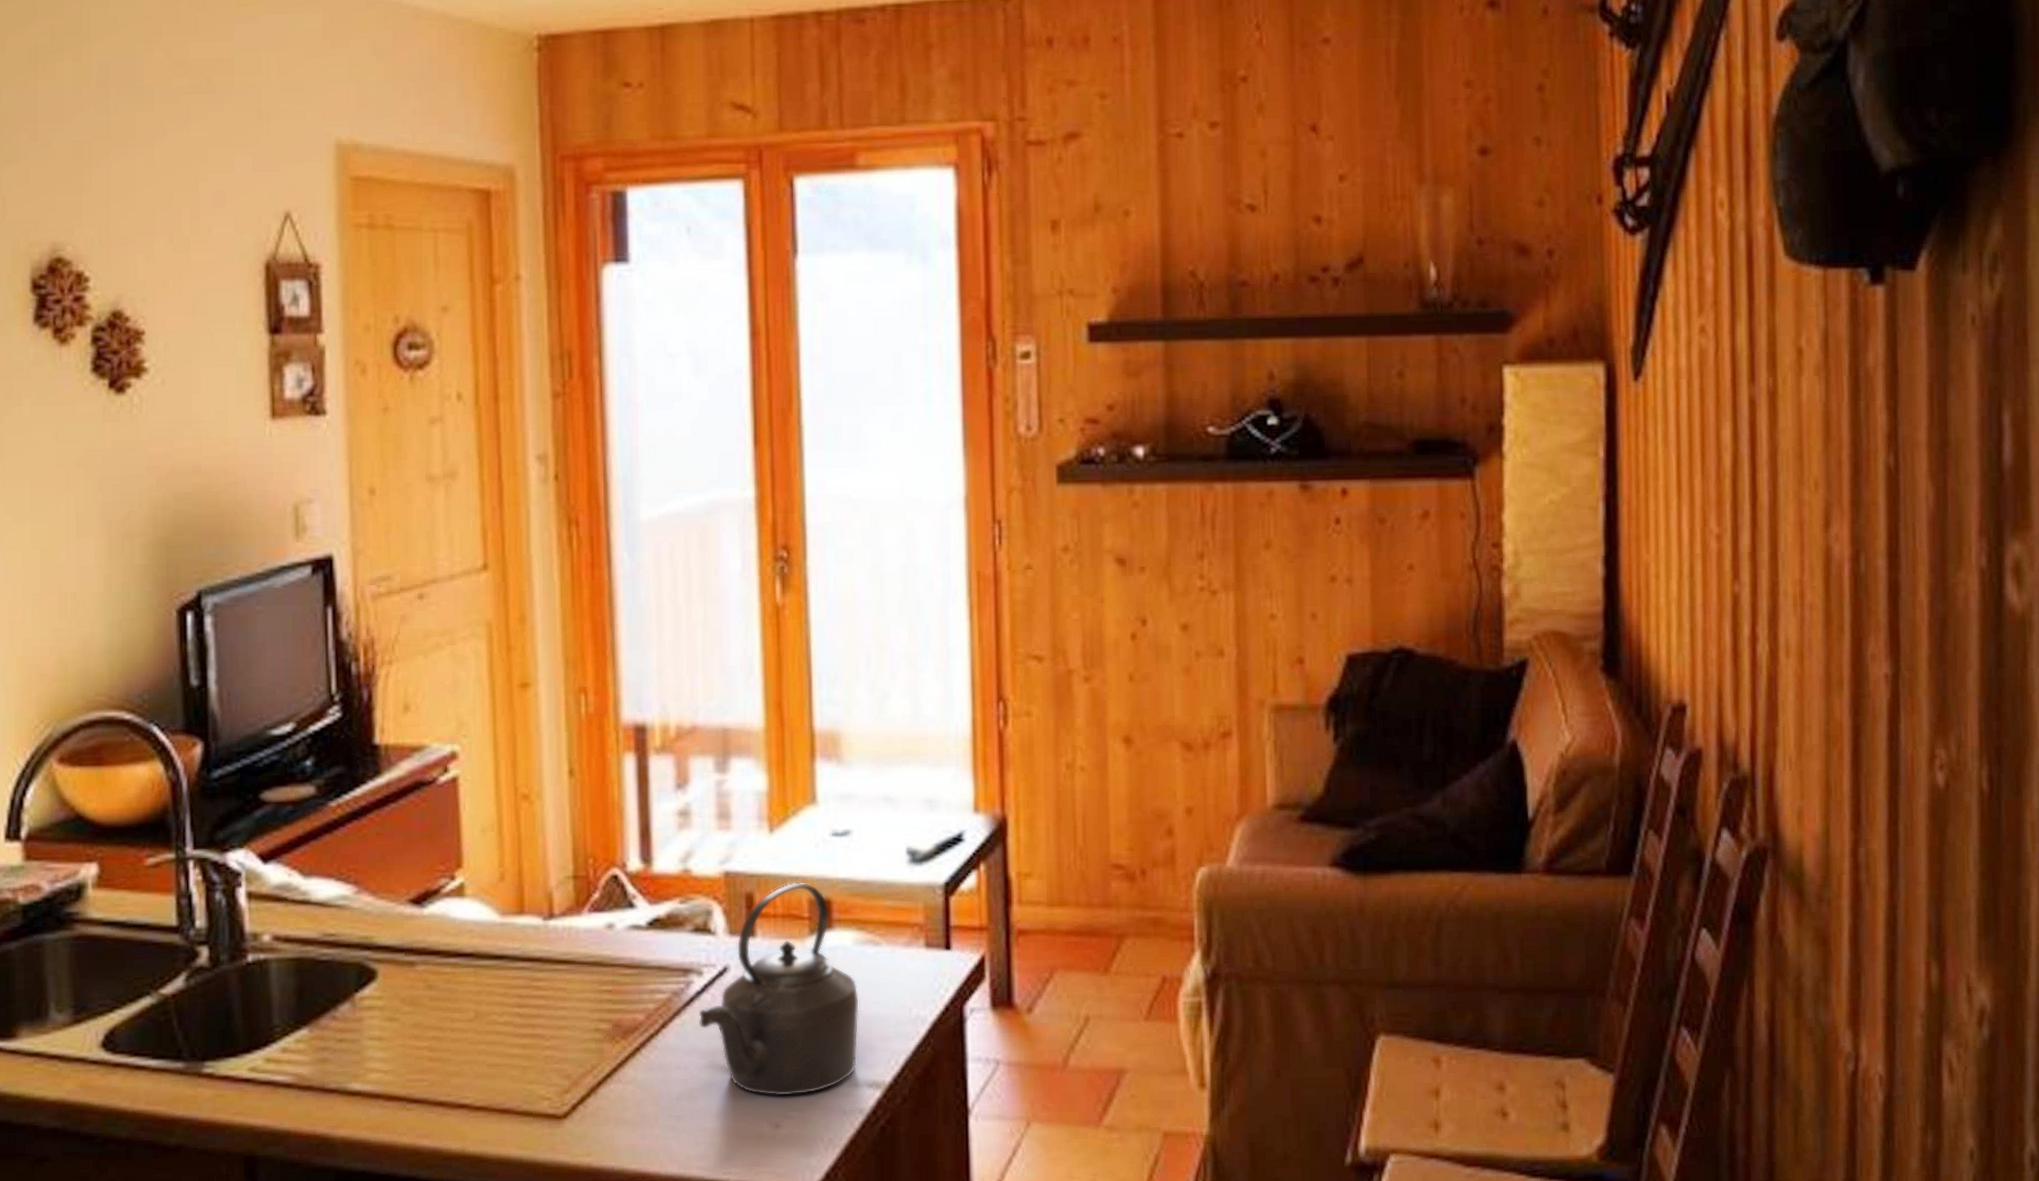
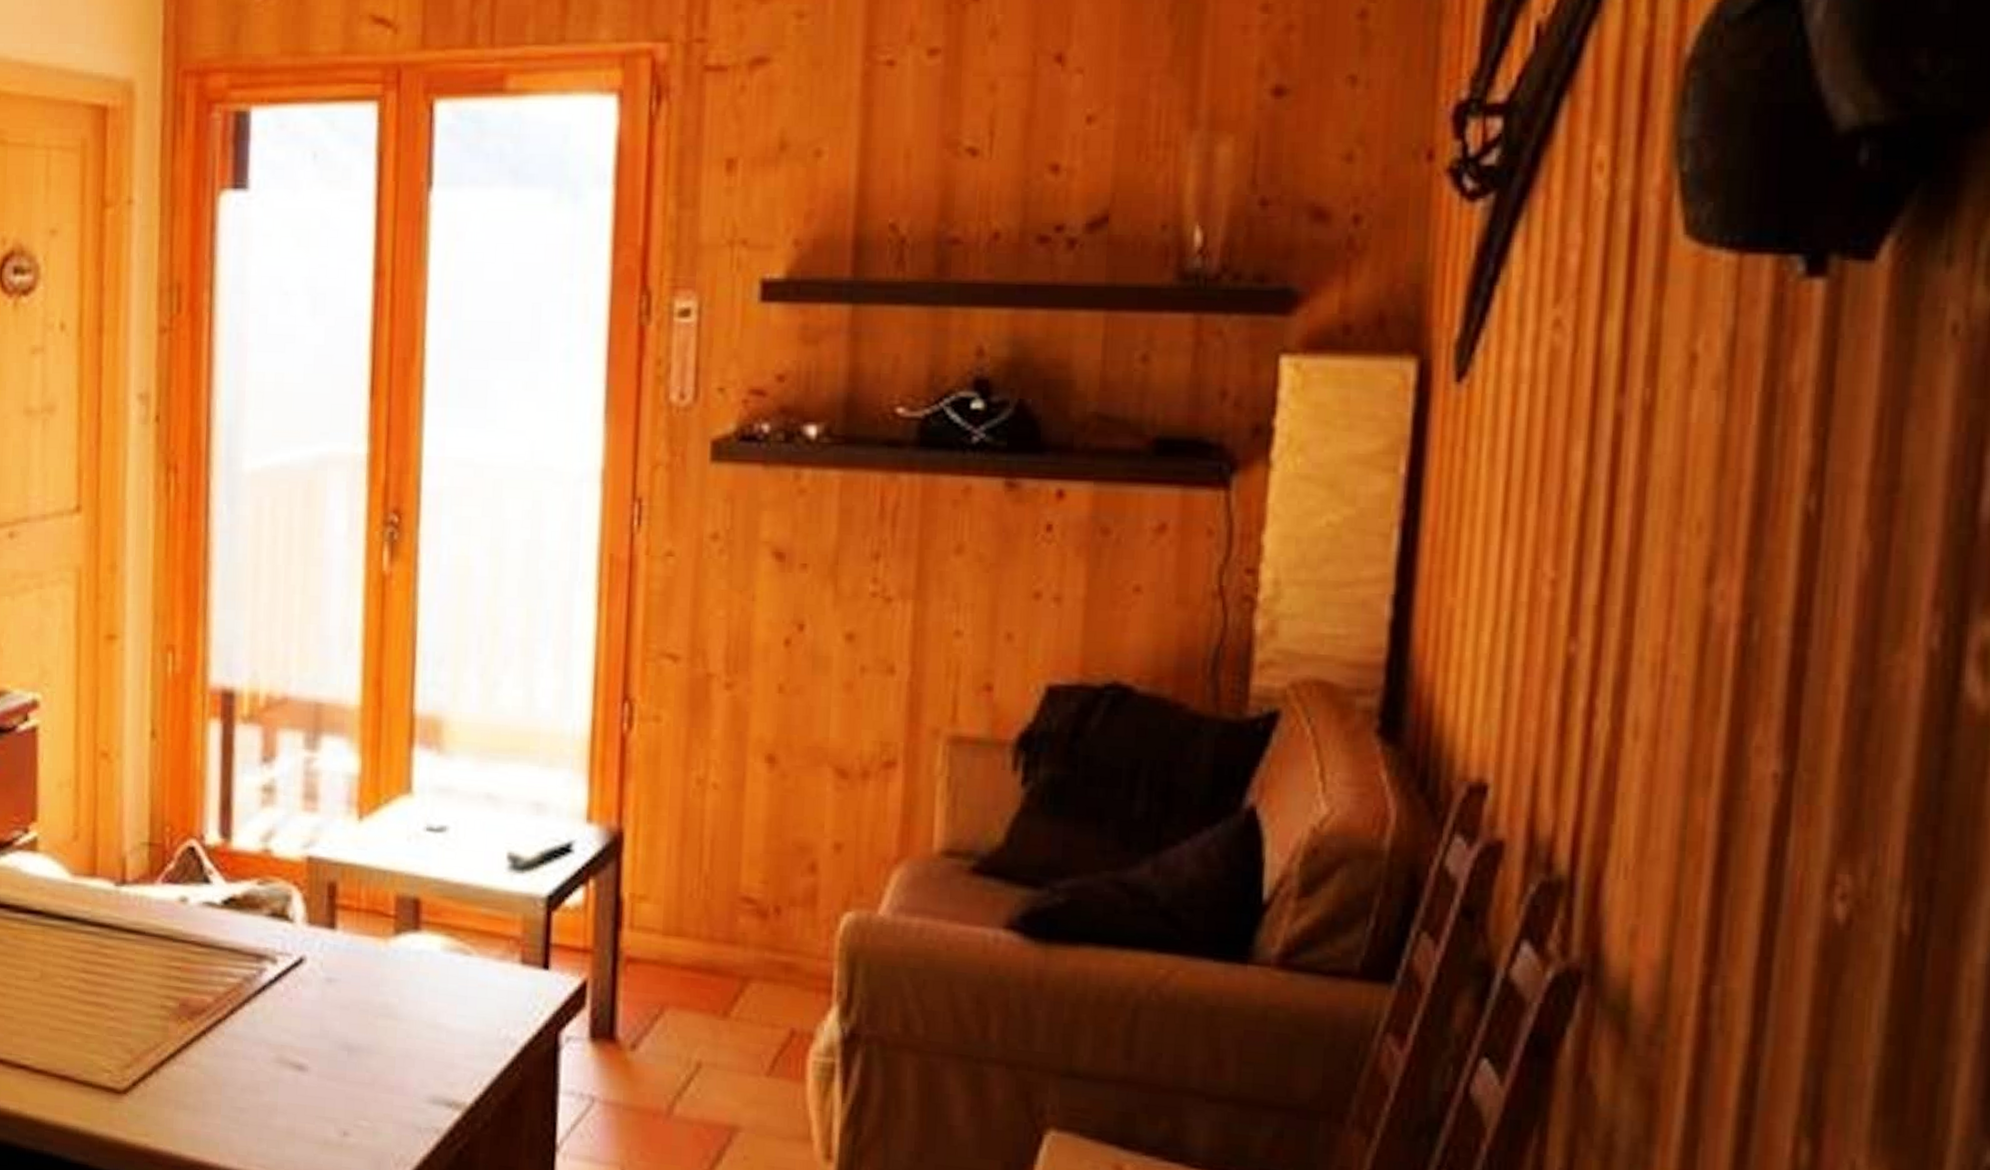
kettle: present [698,882,859,1096] -> none [269,876,444,1105]

